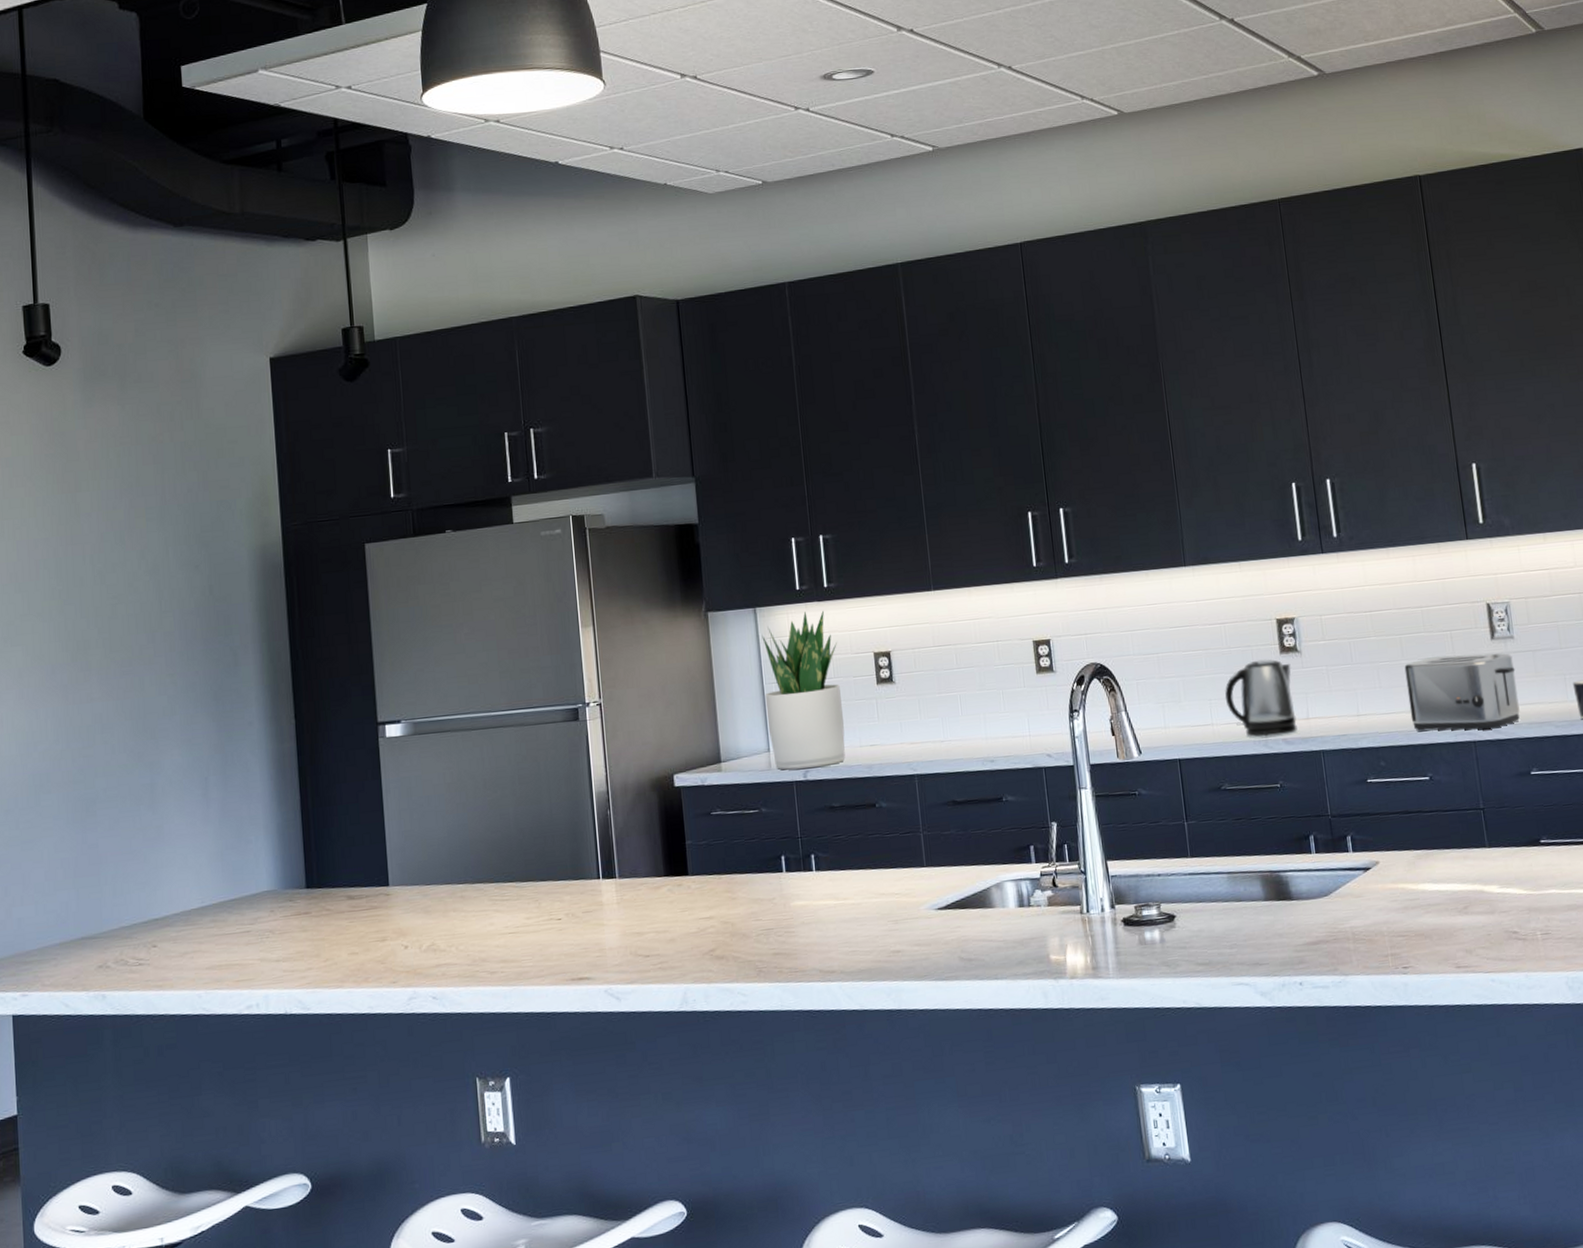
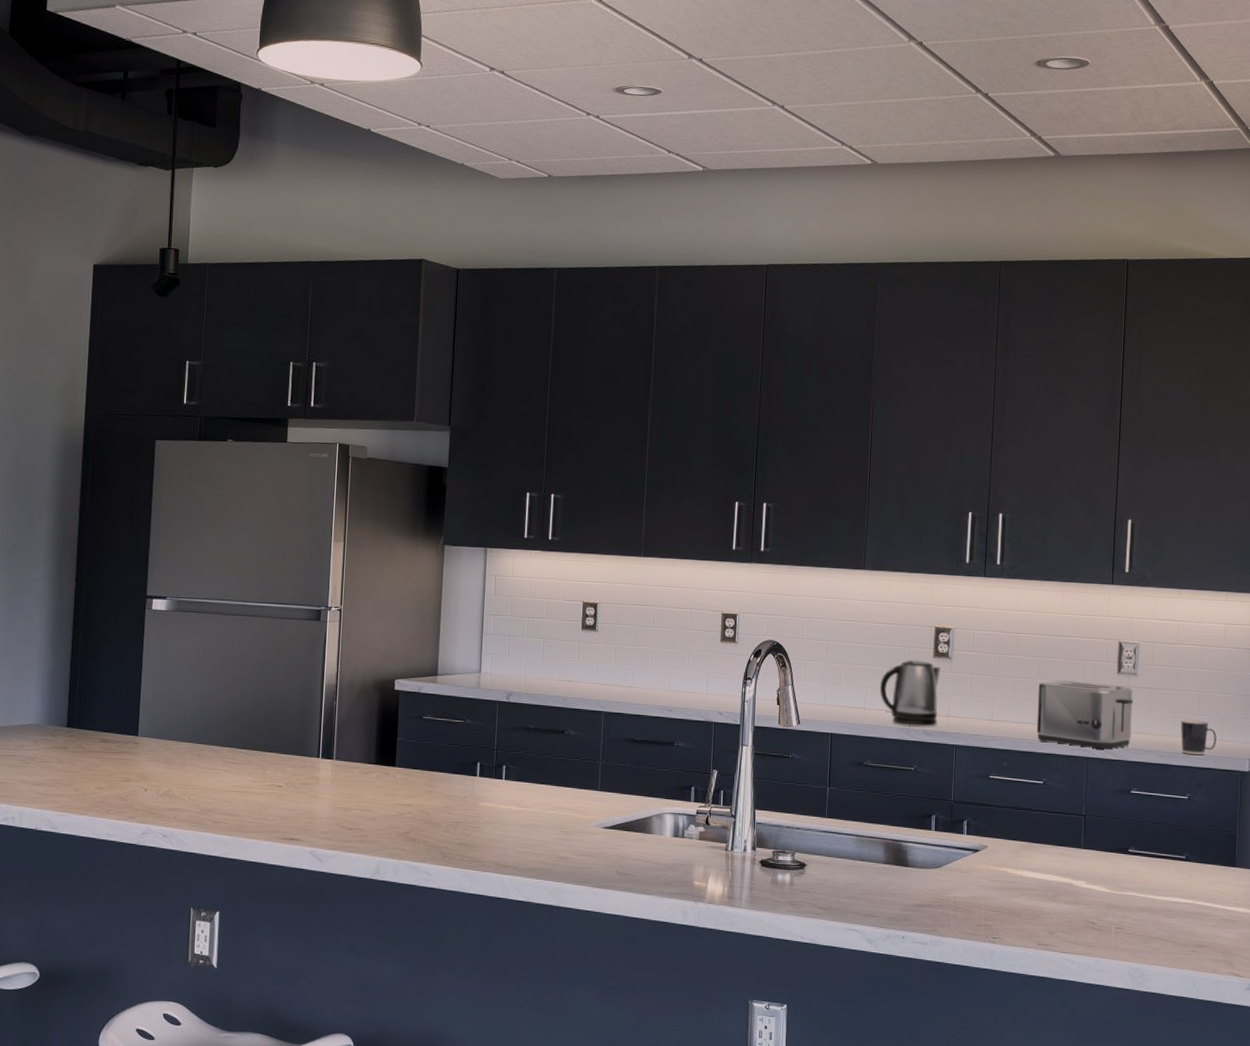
planter: present [762,610,846,770] -> none [482,558,552,693]

